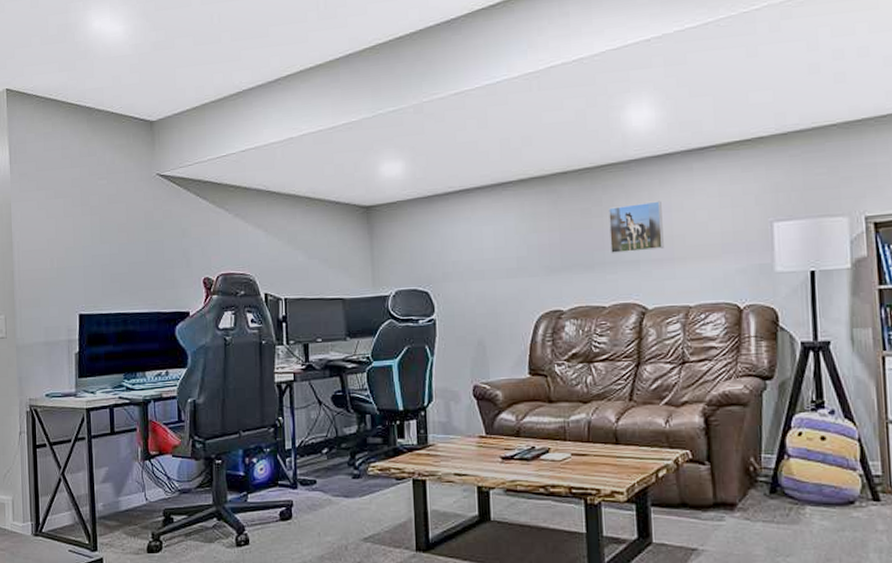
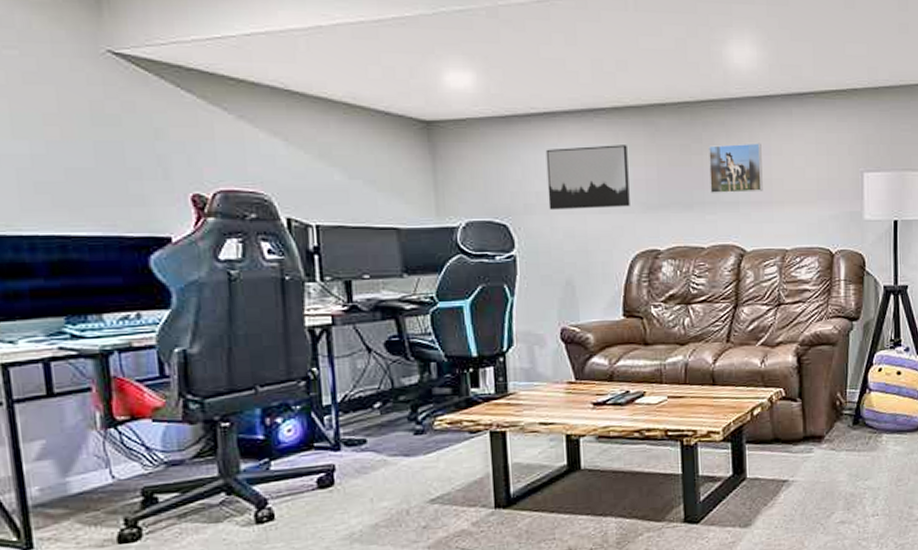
wall art: none [461,213,535,277] -> present [545,145,630,211]

